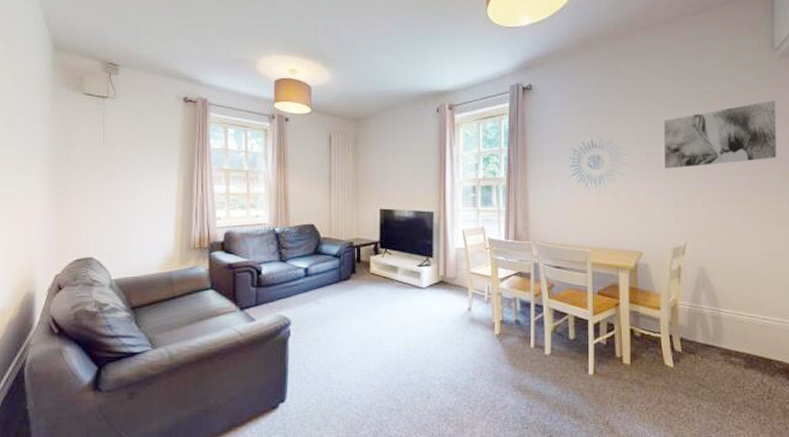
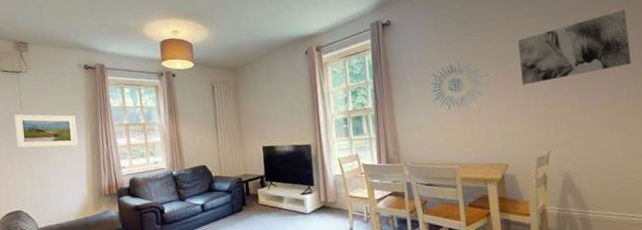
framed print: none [94,145,168,189] -> present [14,114,78,149]

